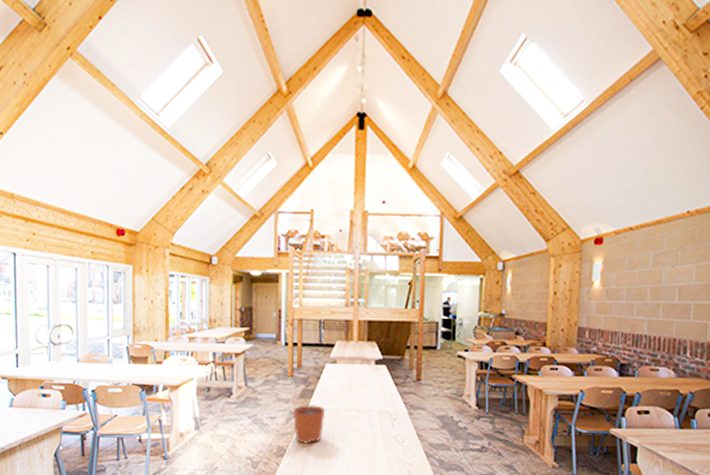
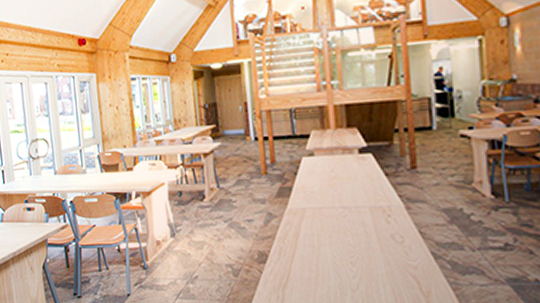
plant pot: present [293,394,326,445] -> none [271,193,308,249]

